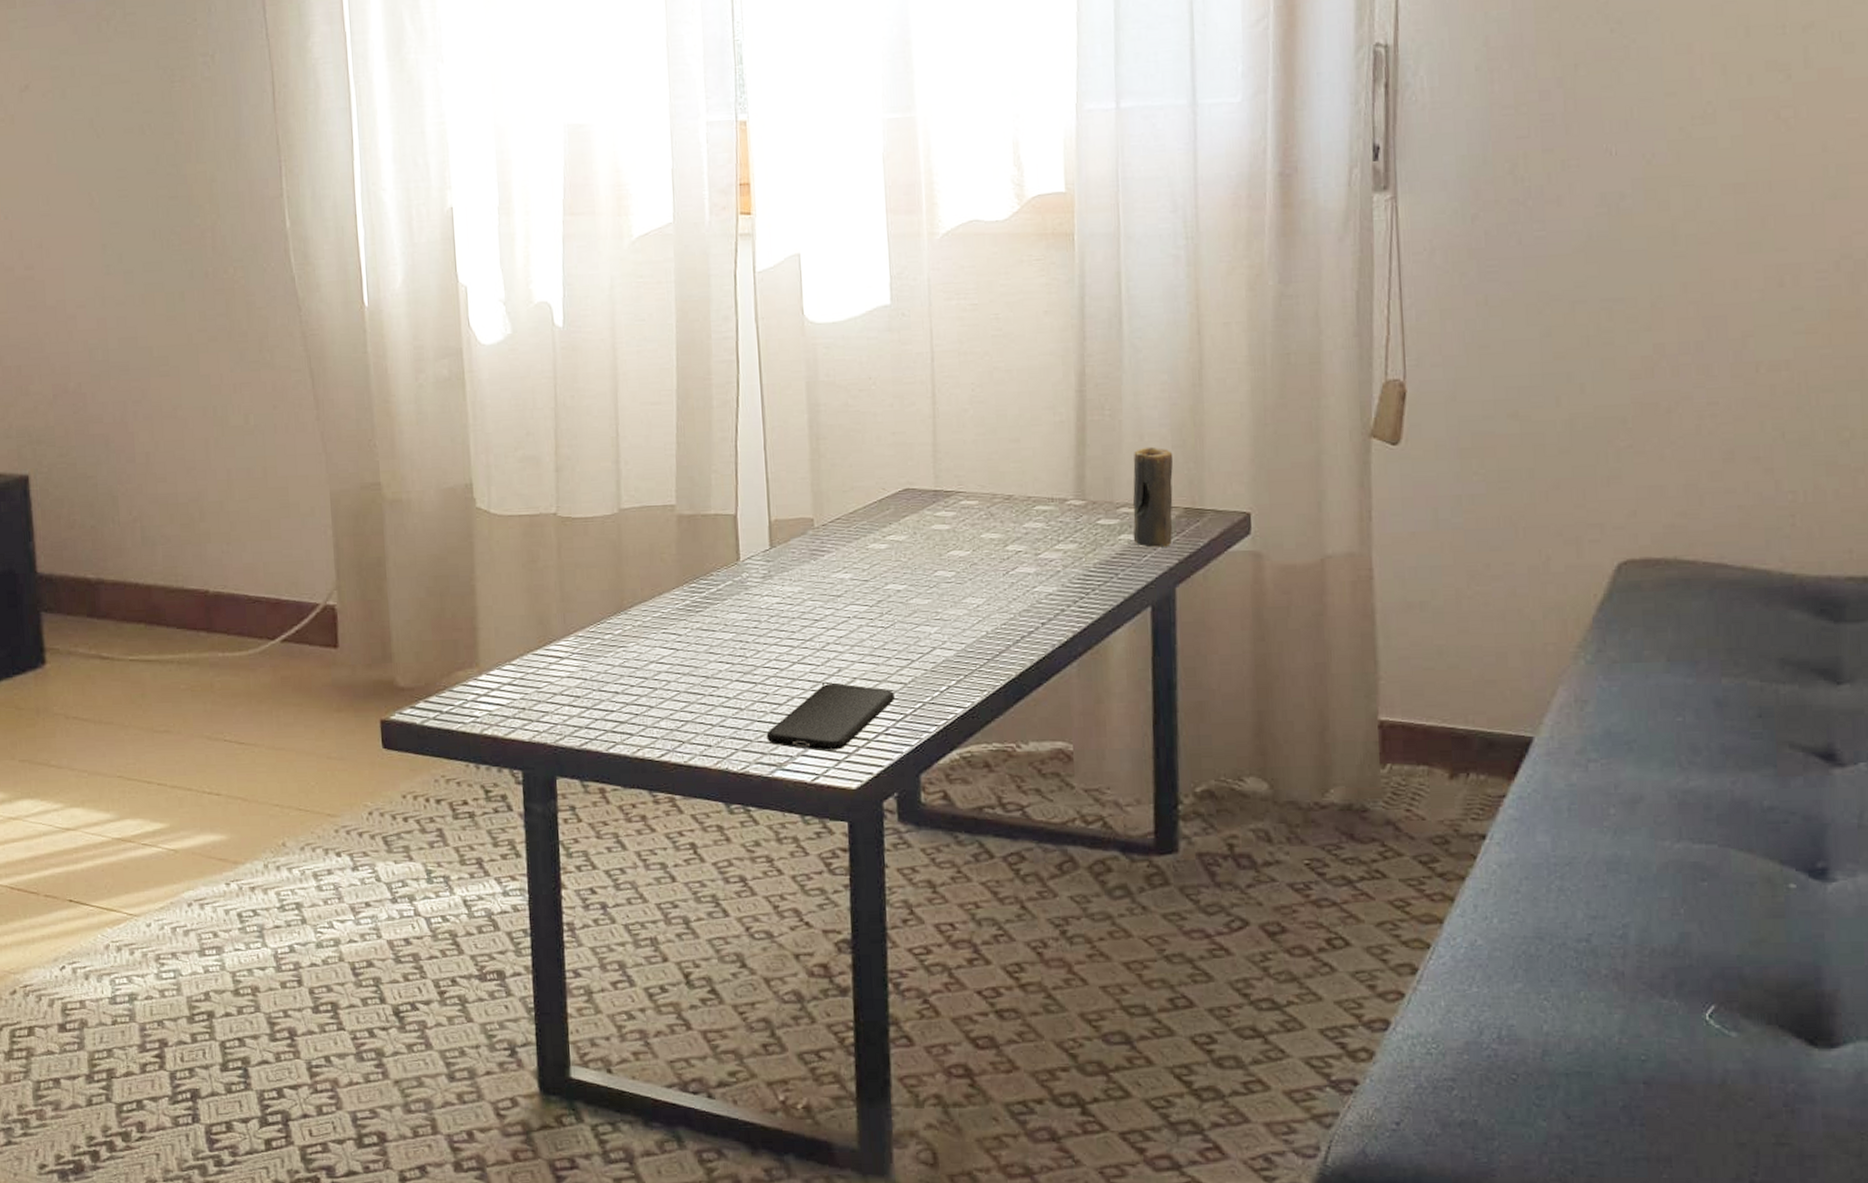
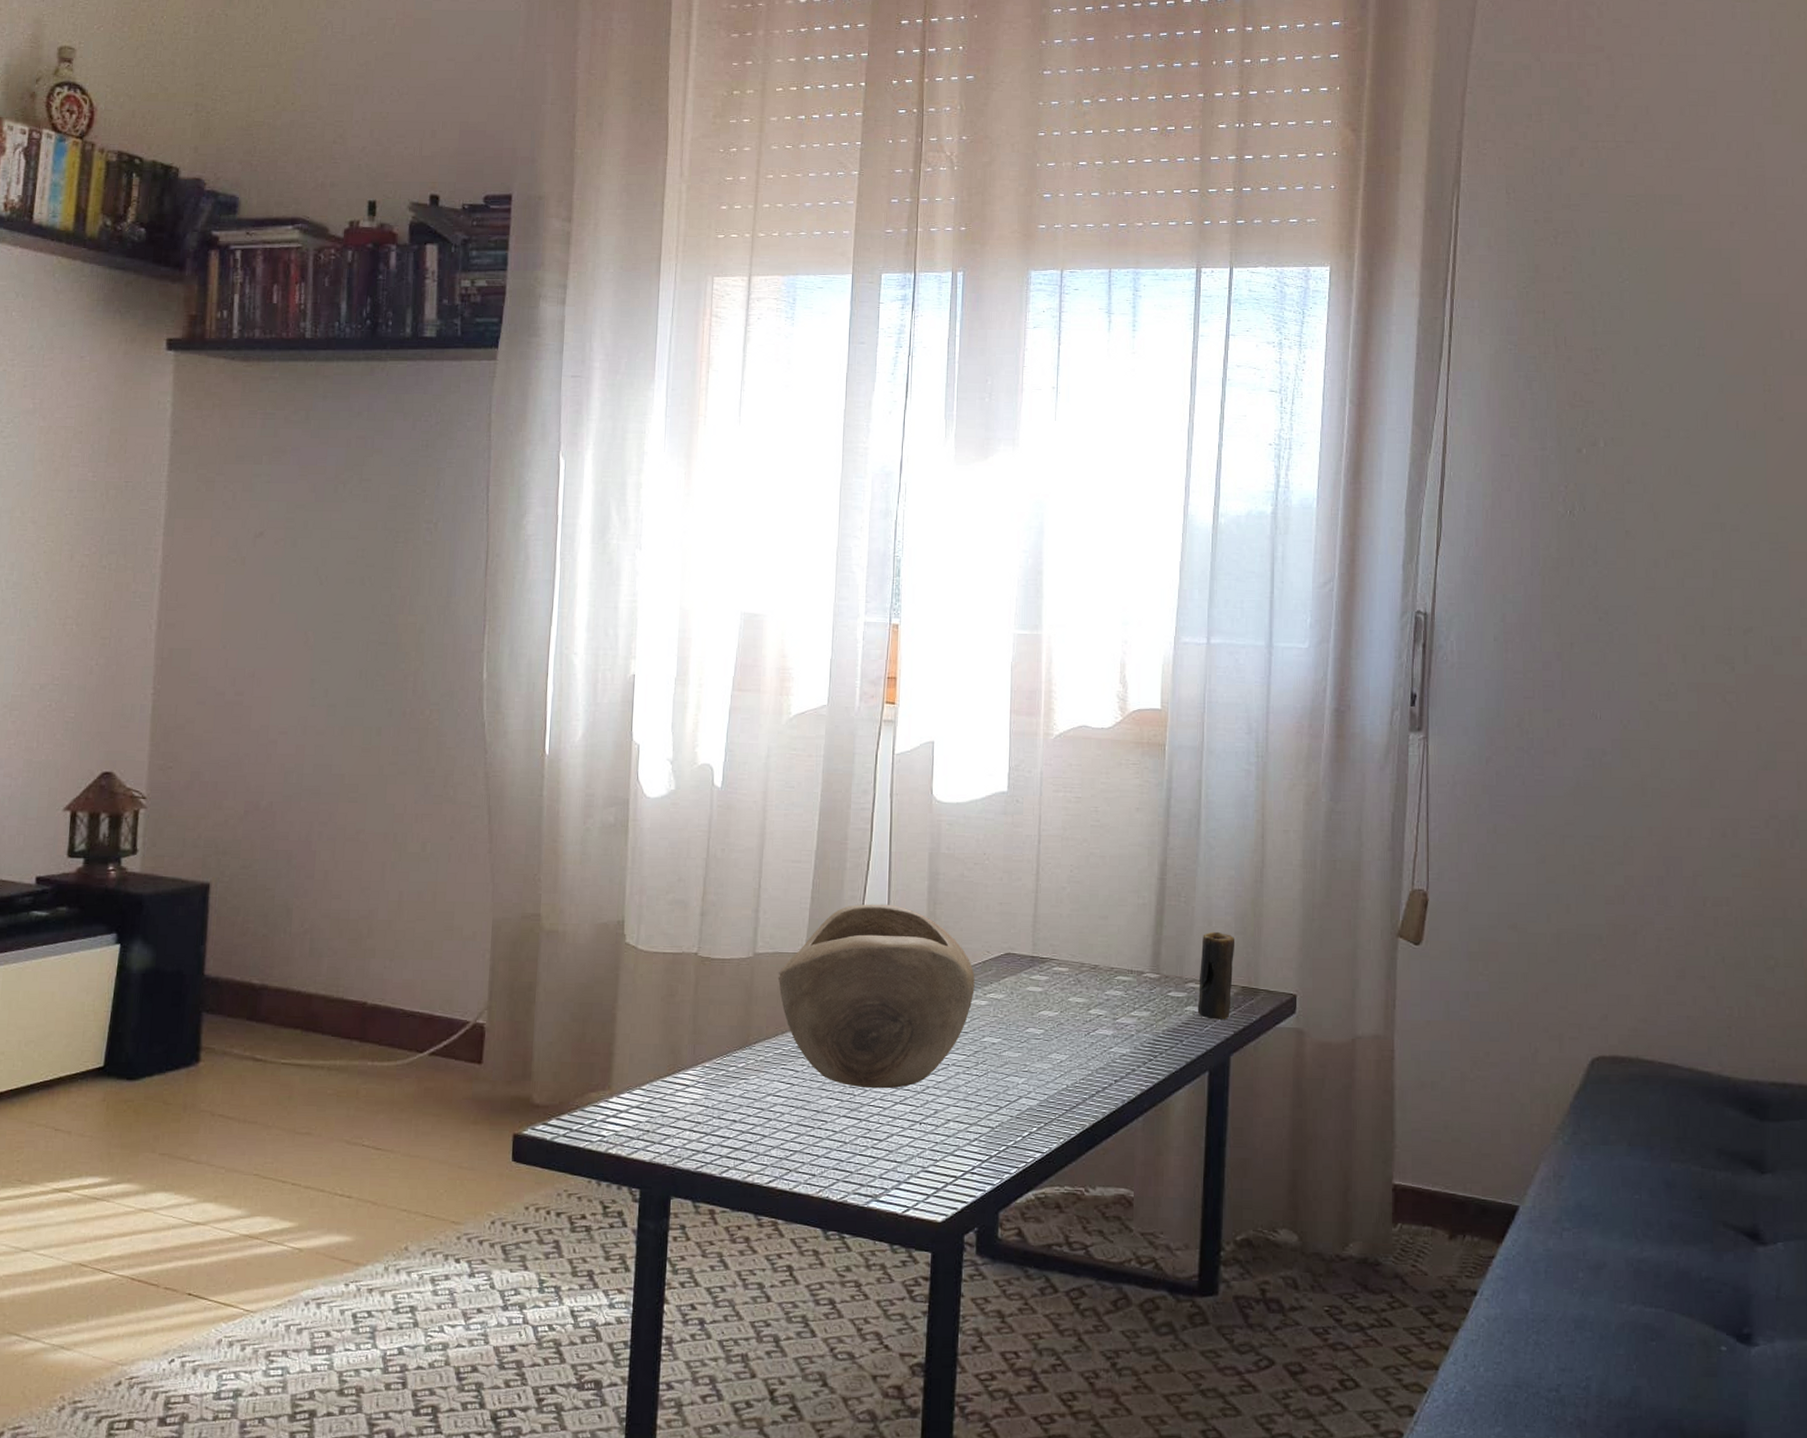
decorative bowl: none [648,443,872,649] -> present [777,904,975,1089]
smartphone: present [766,683,896,750] -> none [866,1124,983,1185]

